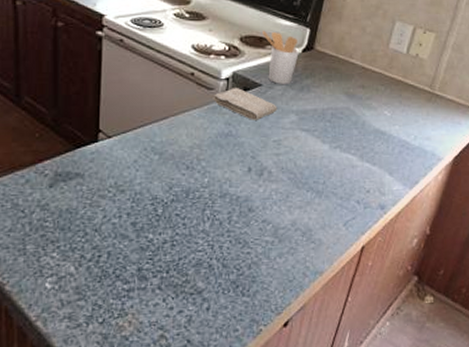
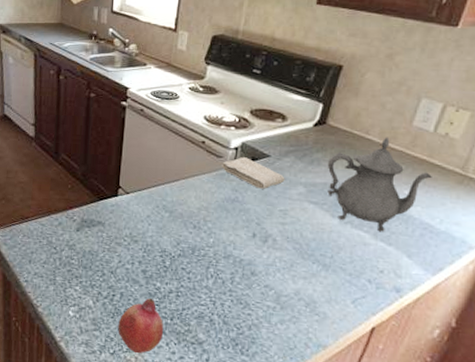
fruit: none [106,253,158,316] -> present [118,298,163,353]
utensil holder: present [262,30,299,84] -> none [273,104,310,157]
teapot: none [316,60,407,153] -> present [327,137,432,232]

